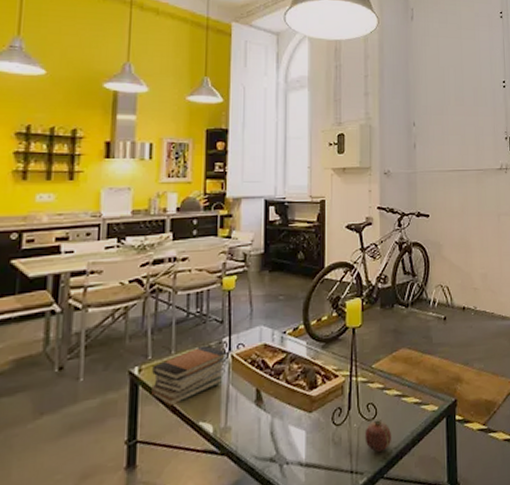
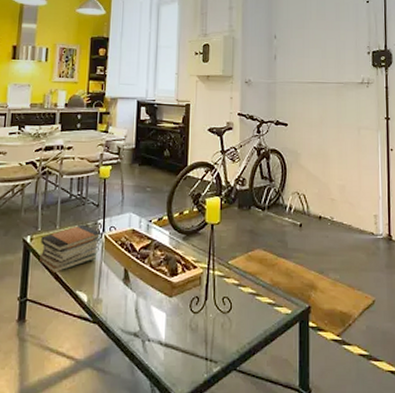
fruit: present [364,419,391,452] -> none [219,314,245,344]

